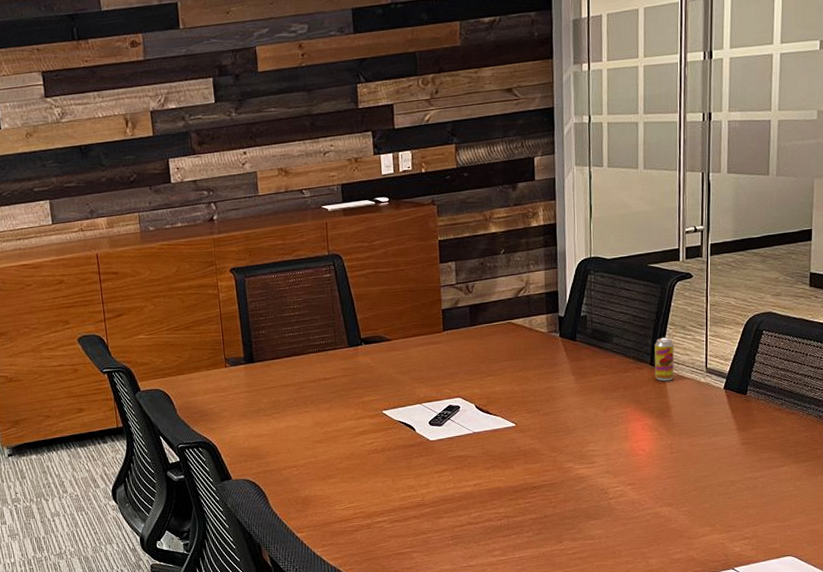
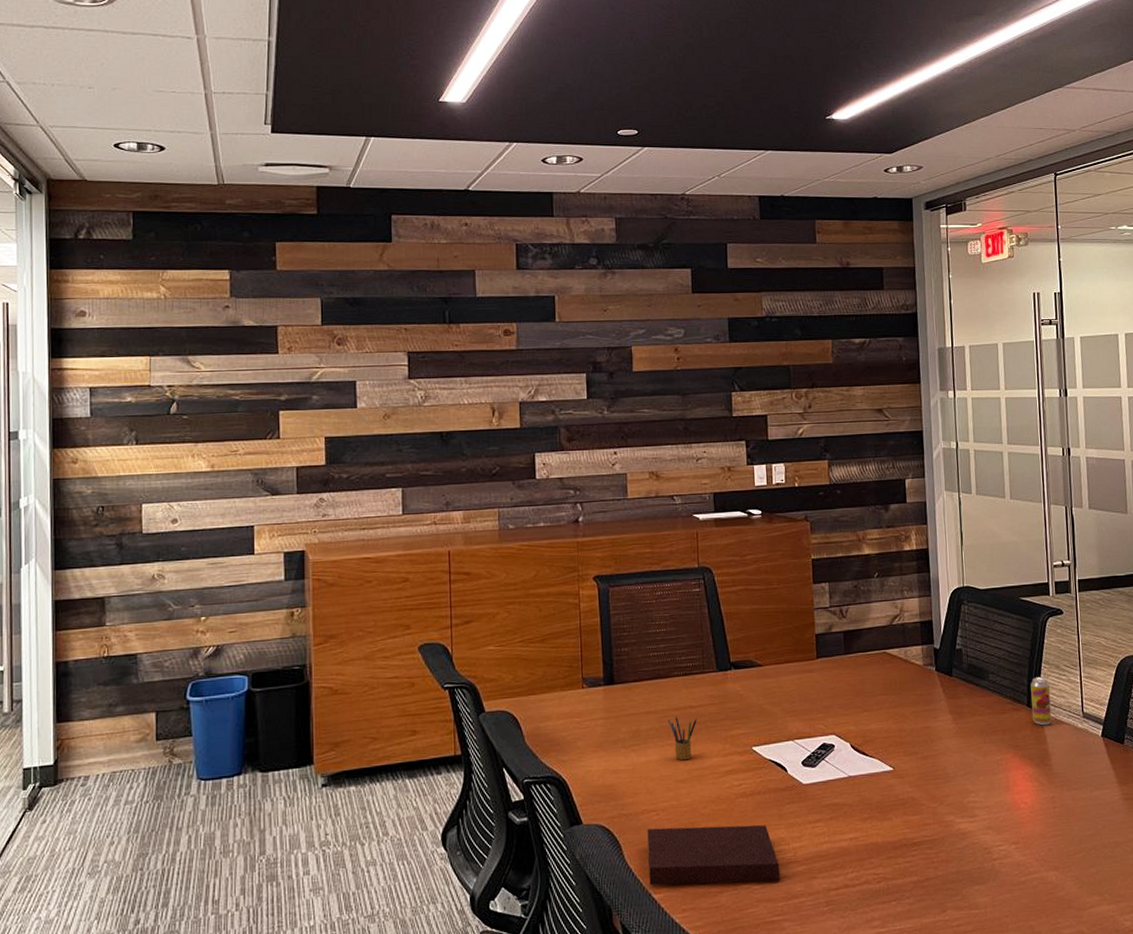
notebook: none [289,475,409,526] -> present [647,824,780,885]
pencil box: none [304,387,331,425] -> present [667,716,697,761]

